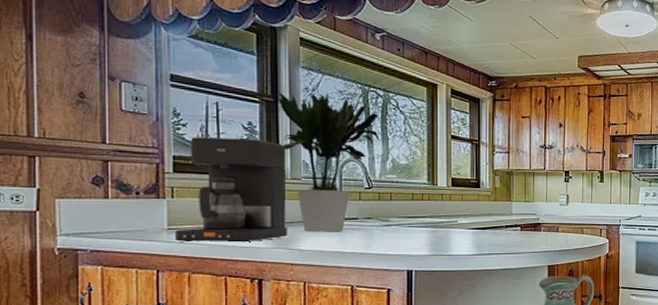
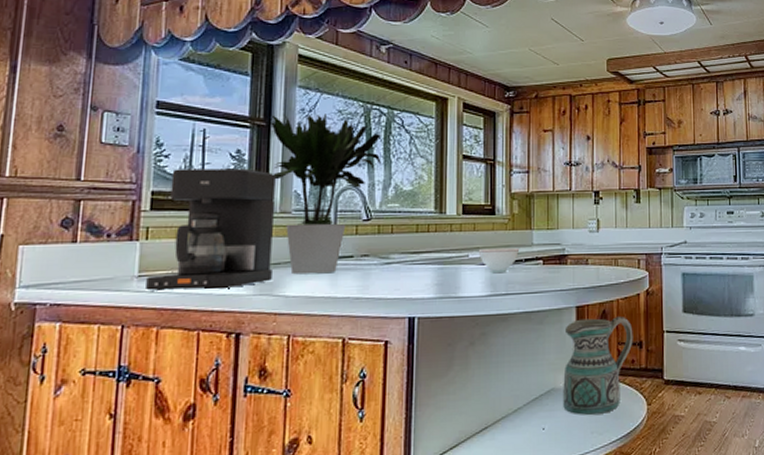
bowl: none [465,215,501,237] -> present [478,247,520,274]

